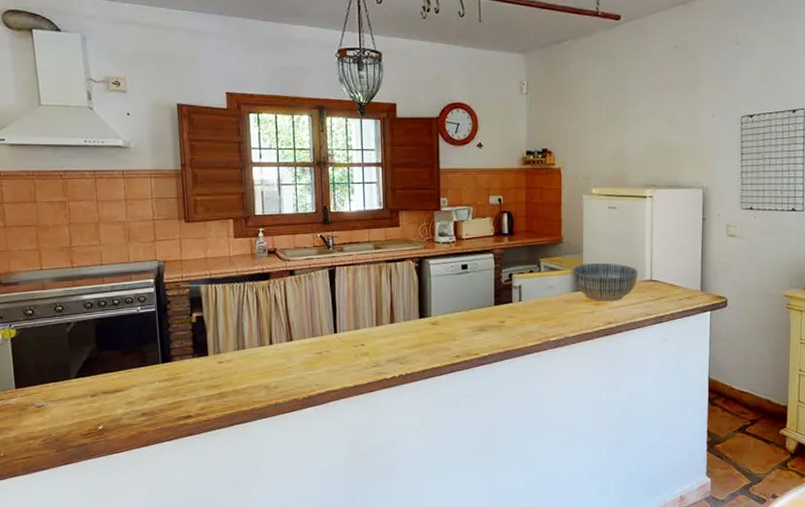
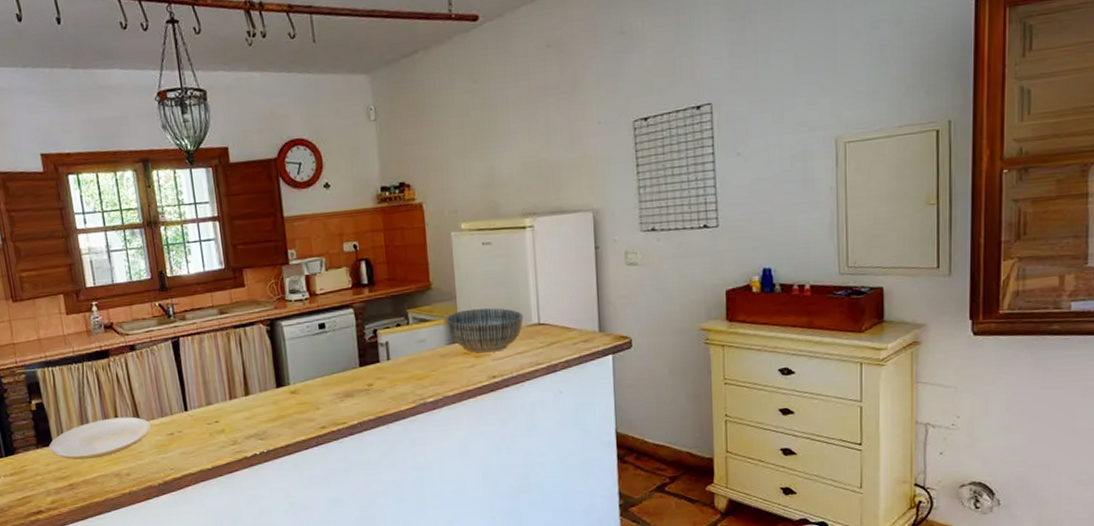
plate: none [204,334,302,371] -> present [49,416,151,460]

